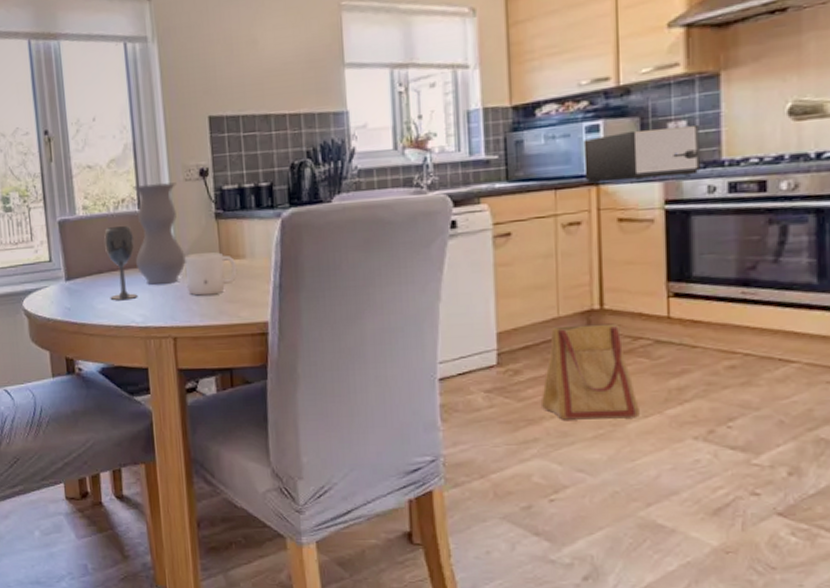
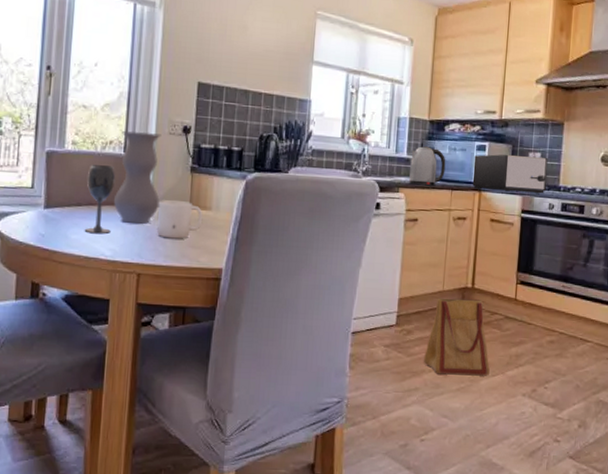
kettle: none [491,140,543,192] -> present [409,146,446,186]

